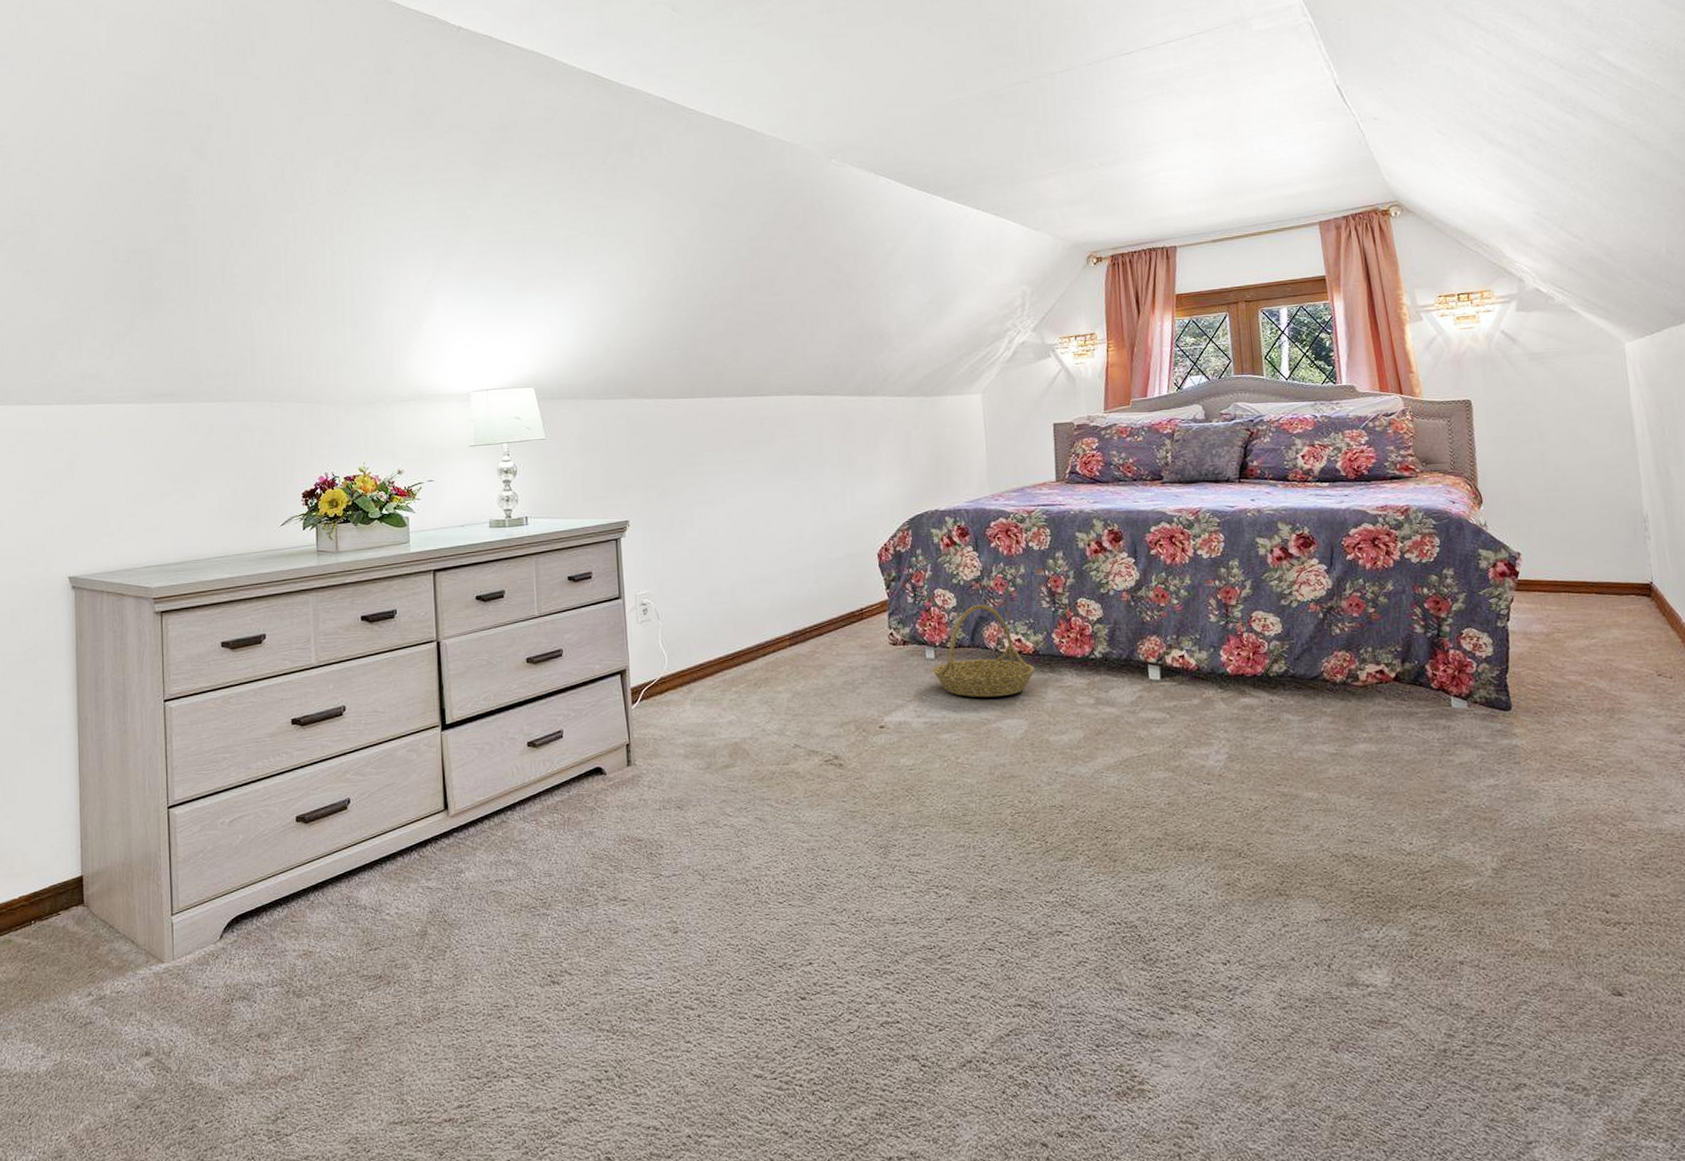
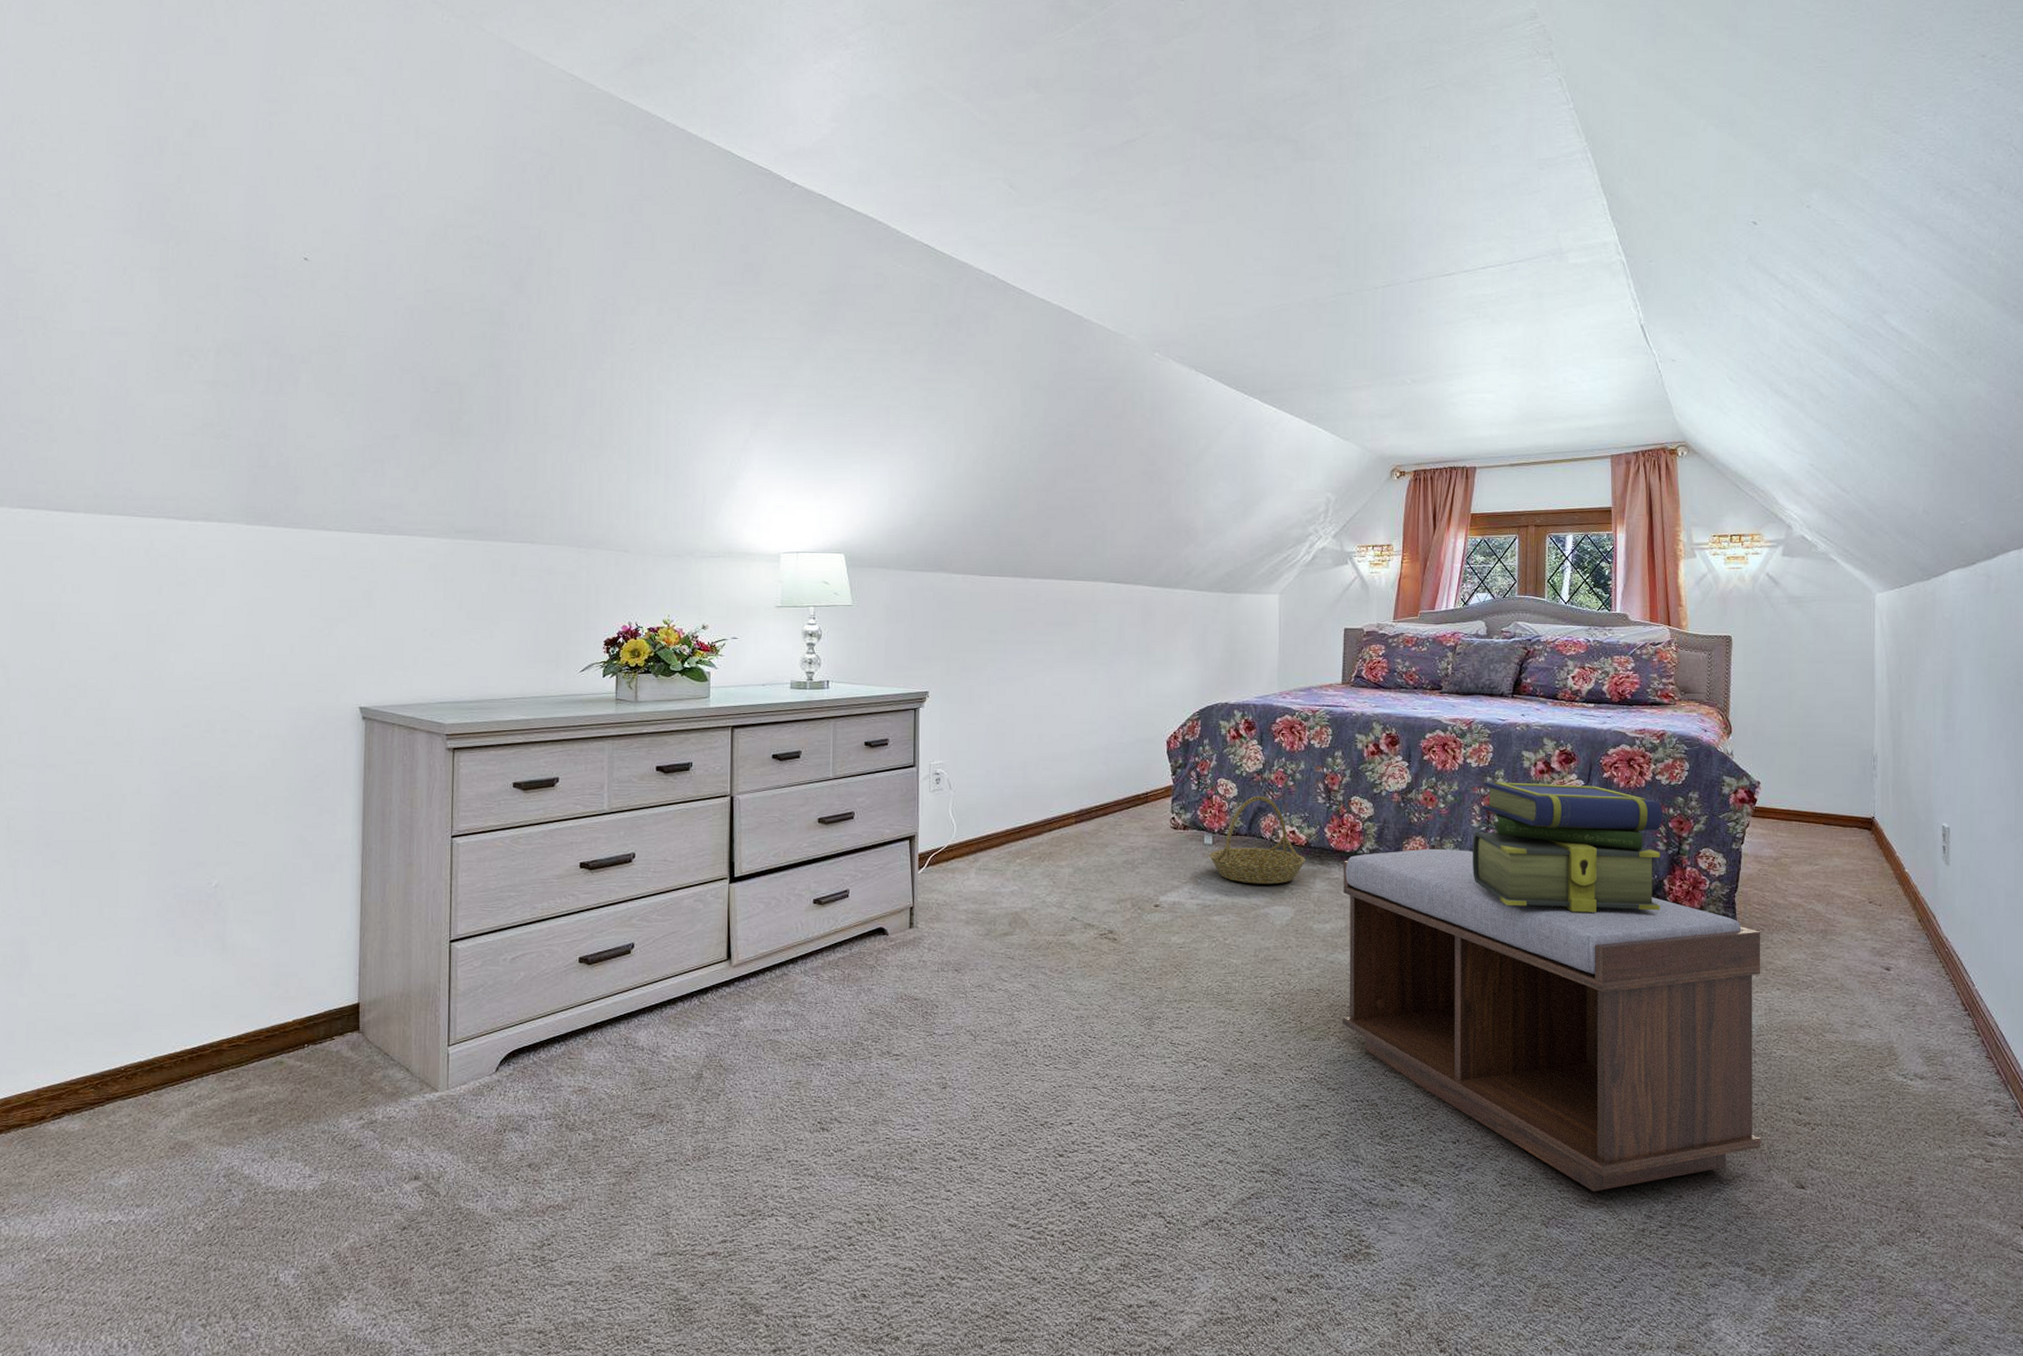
bench: none [1075,647,1568,1011] -> present [1343,848,1761,1192]
stack of books: none [1212,569,1426,706] -> present [1473,782,1662,912]

